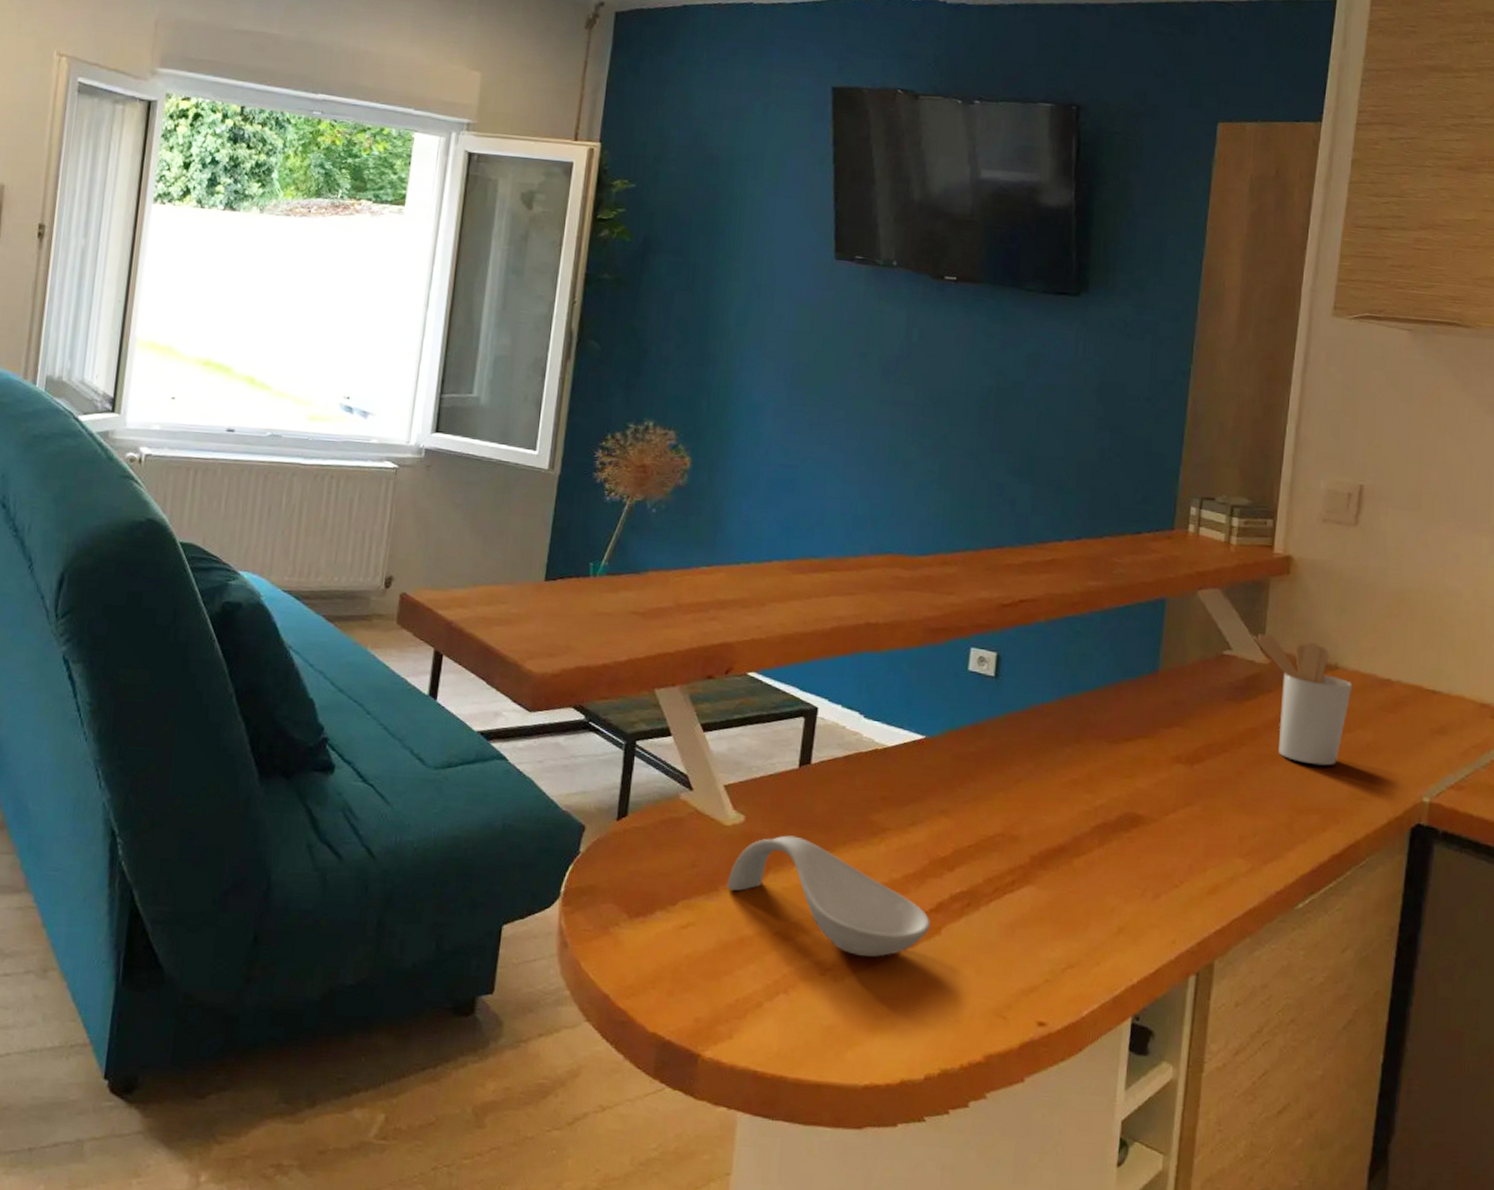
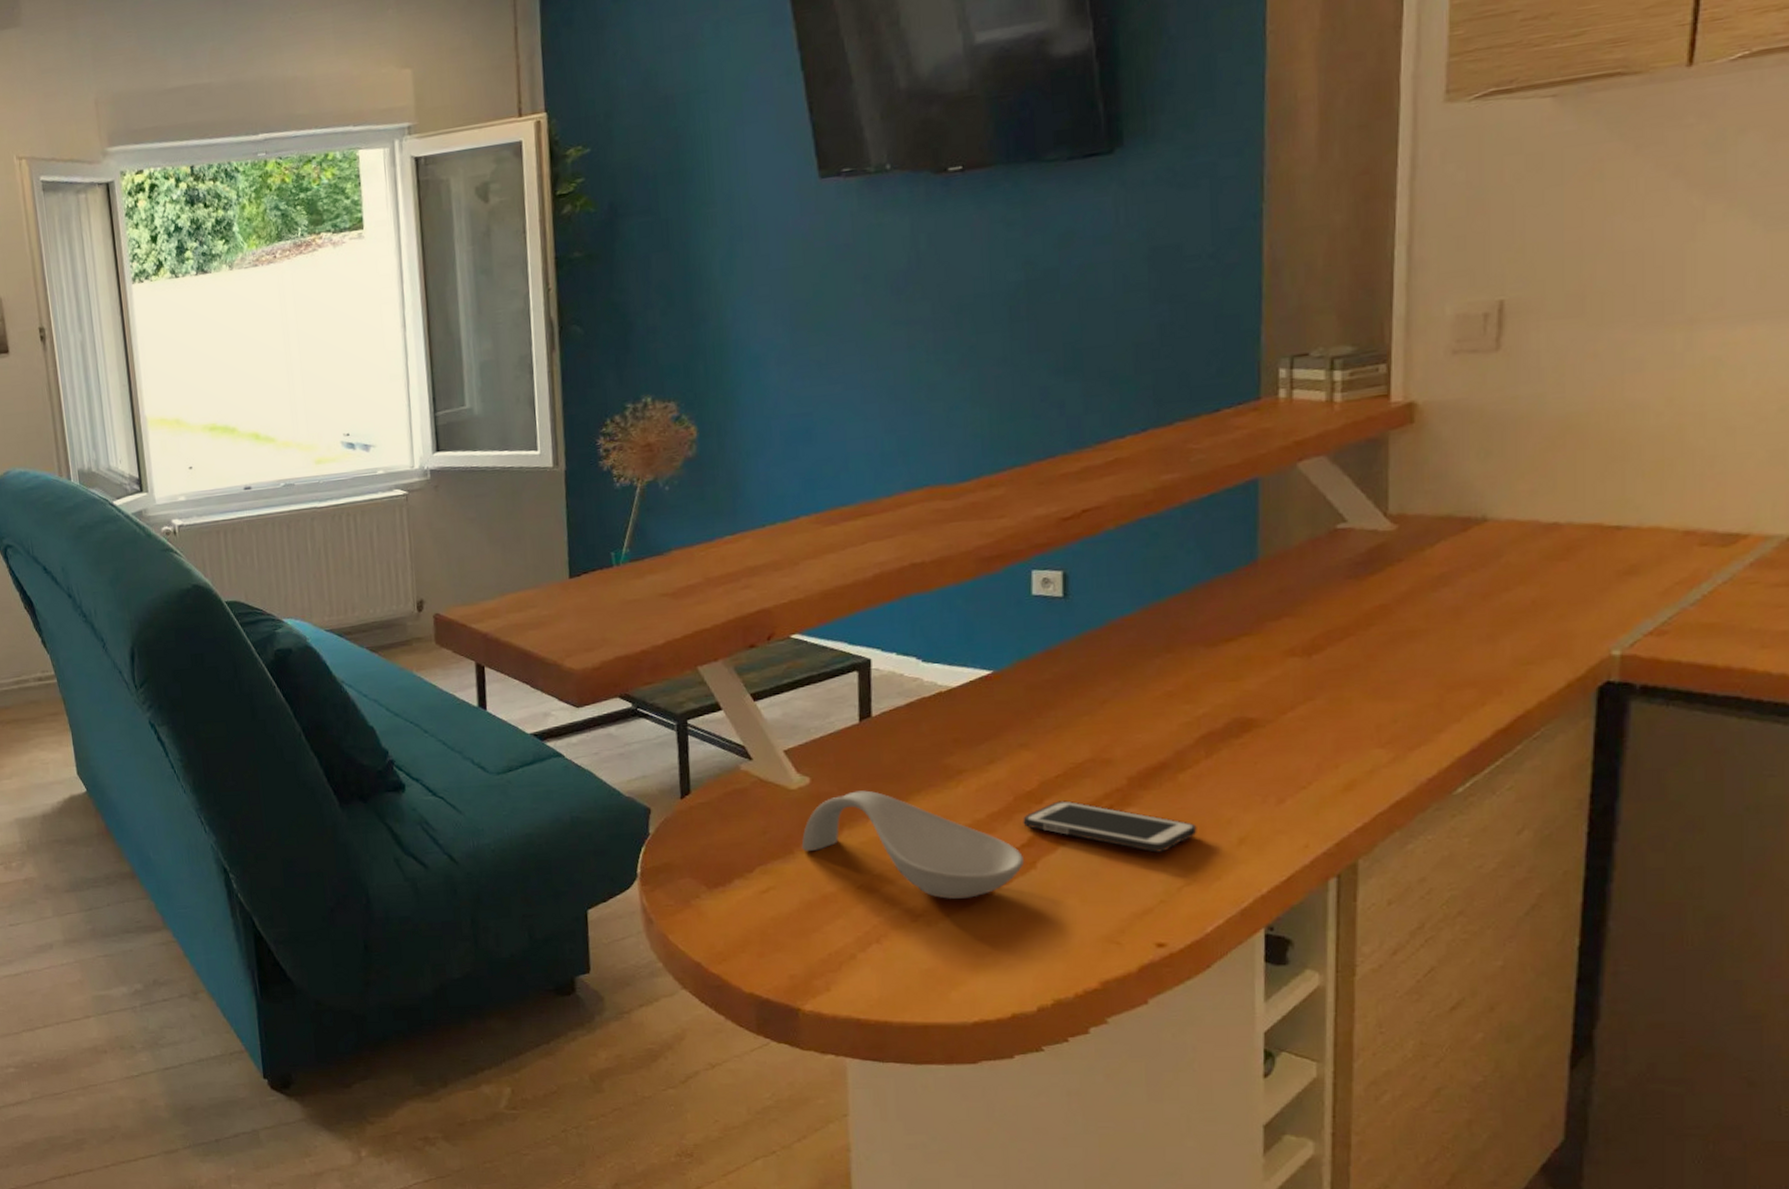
cell phone: none [934,870,1085,932] -> present [1023,800,1197,853]
utensil holder: present [1253,633,1352,766] -> none [1373,495,1507,634]

